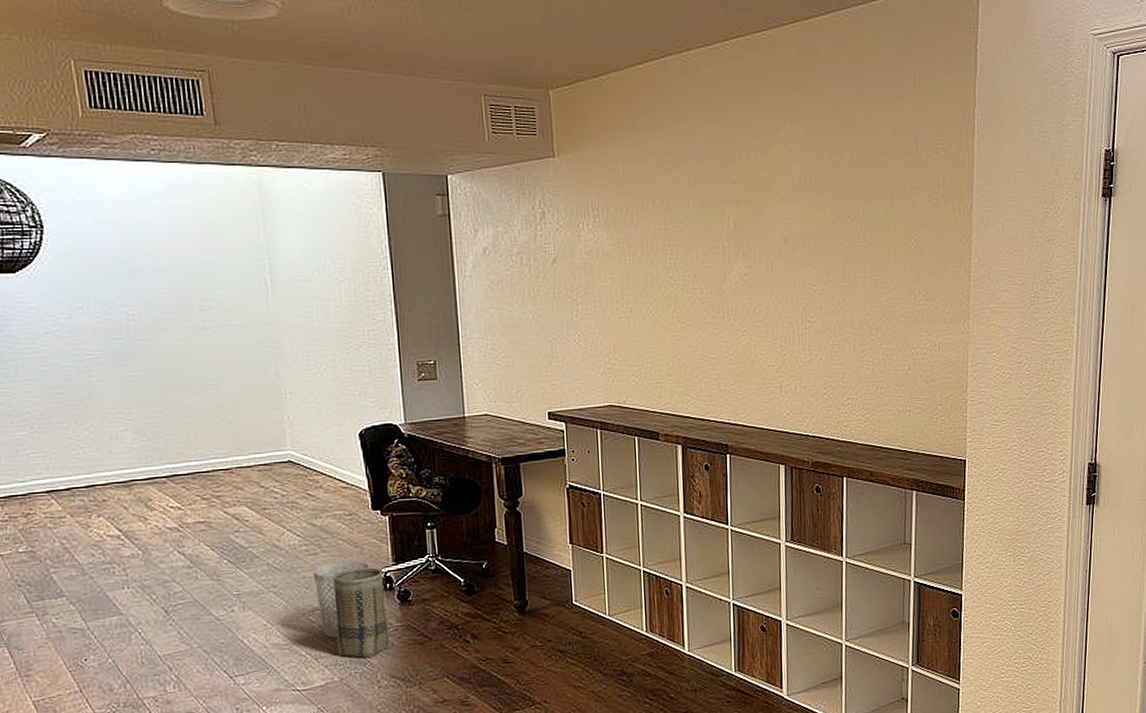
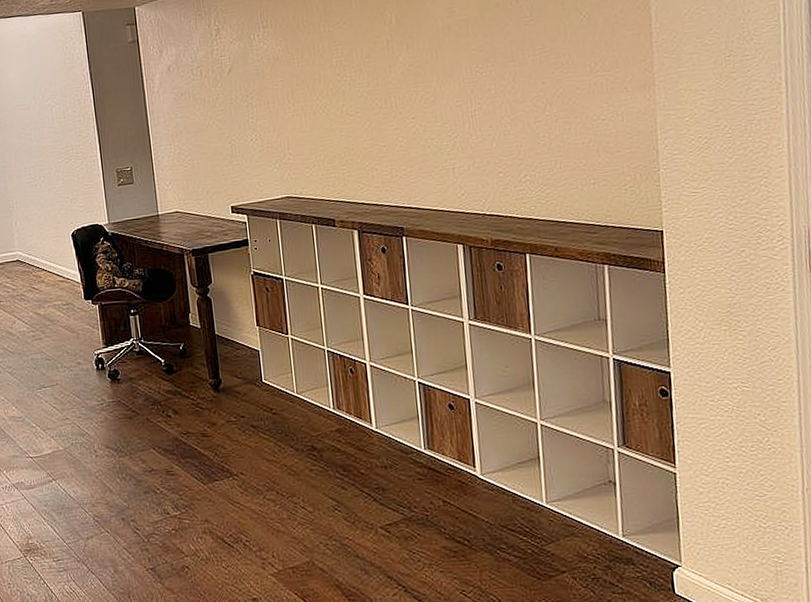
wastebasket: present [313,560,371,639] -> none [39,344,86,413]
basket: present [333,567,390,659] -> none [55,350,104,431]

